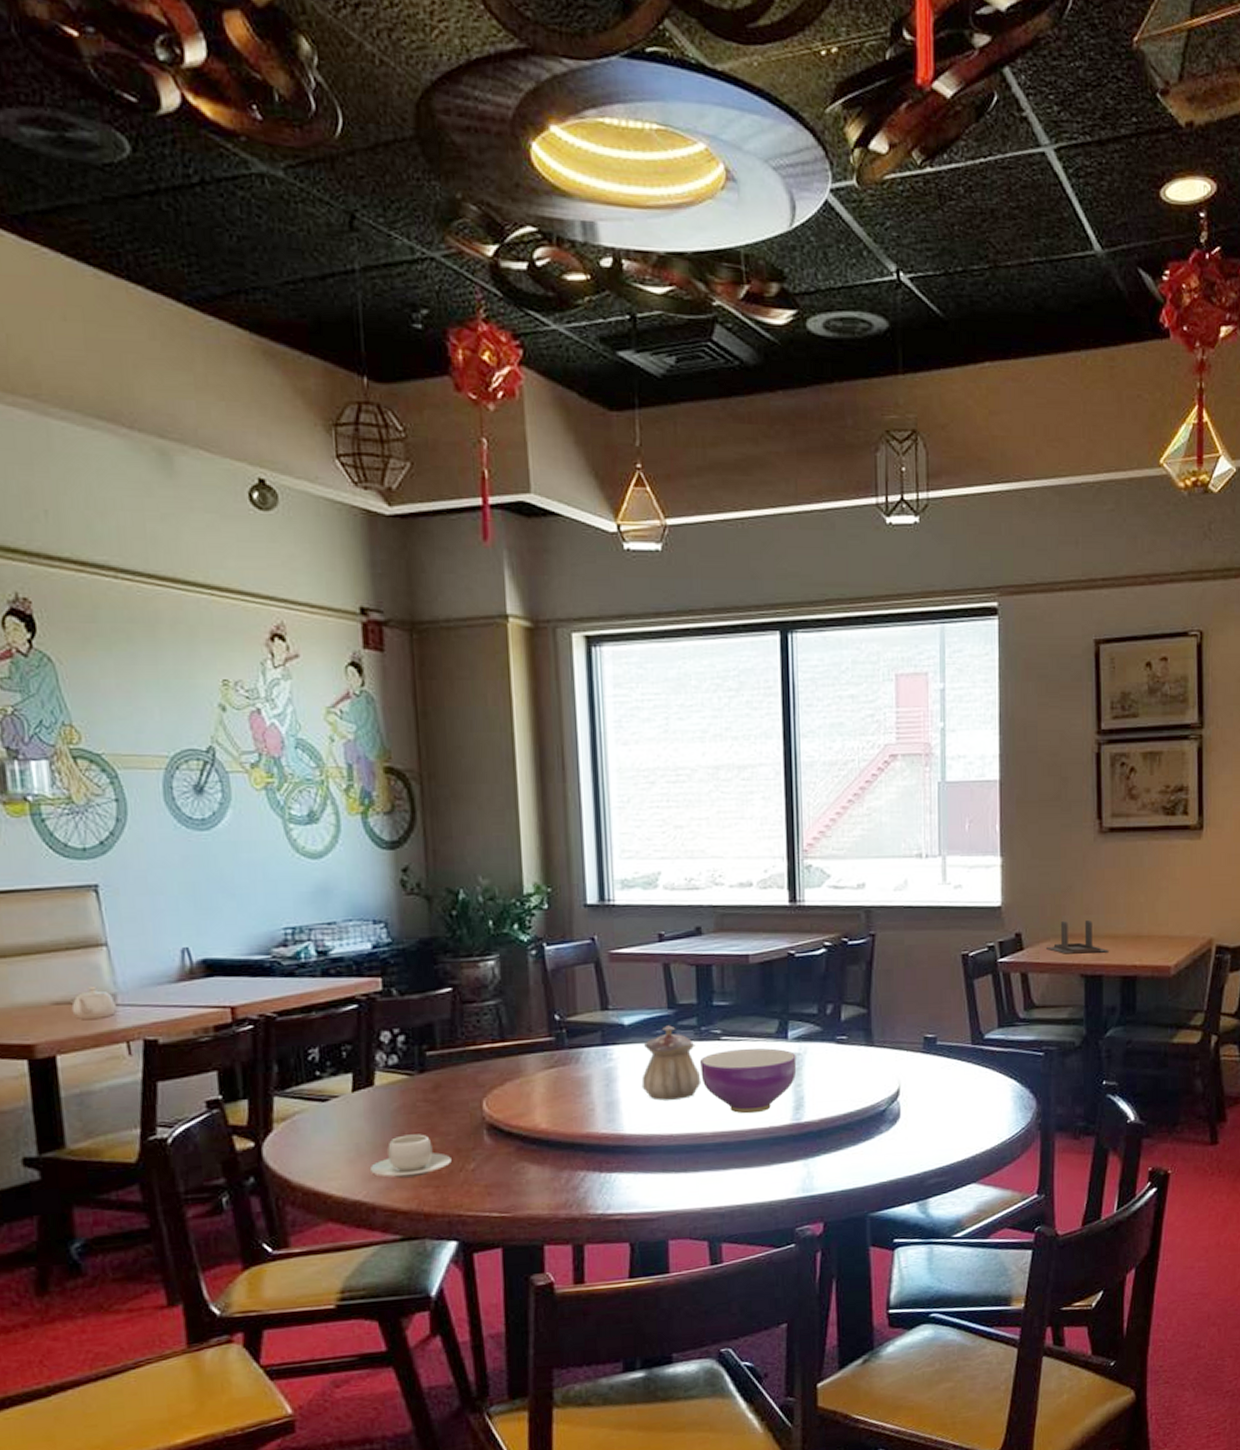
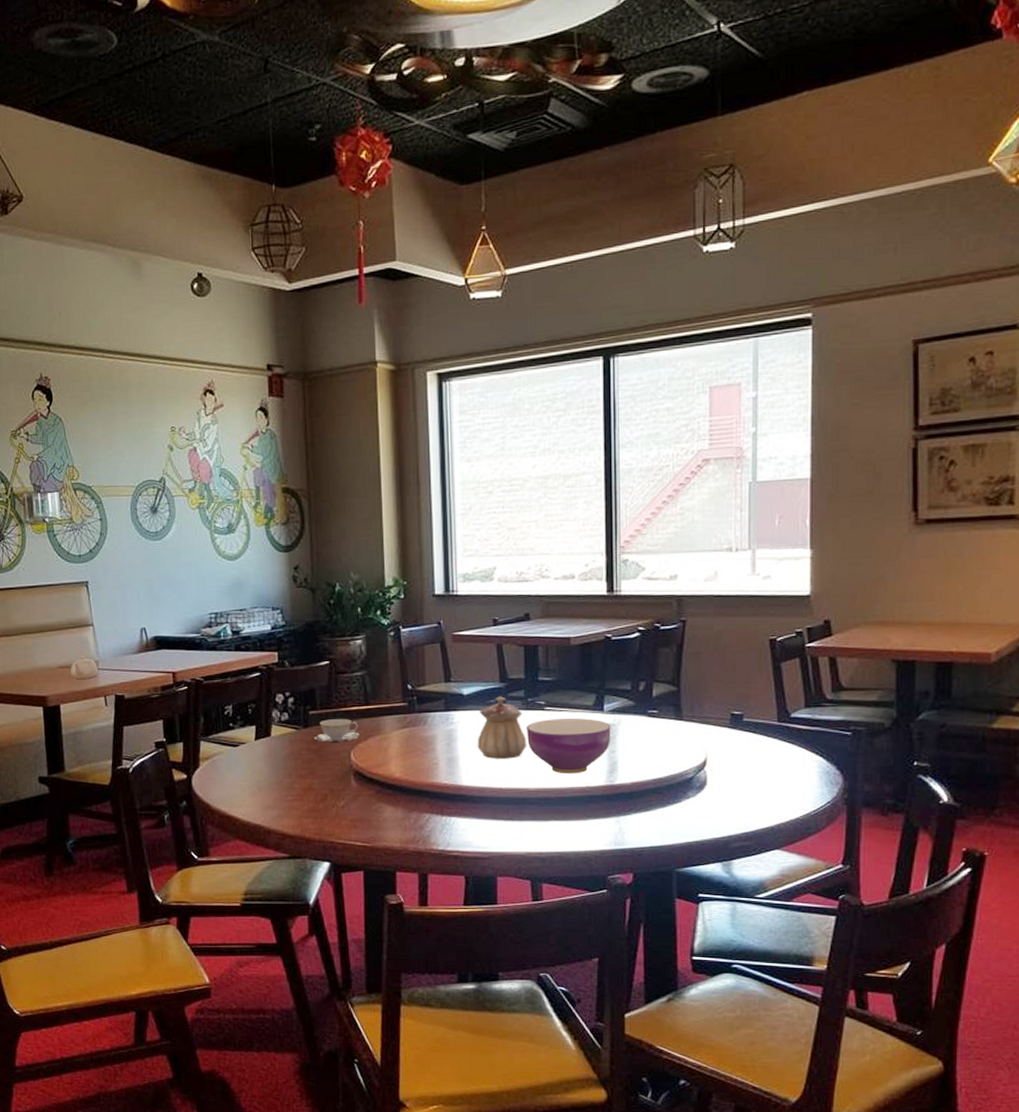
teacup: present [369,1134,453,1178] -> none [266,776,328,809]
teacup: none [433,1059,494,1090] -> present [314,719,360,743]
napkin holder: present [1046,920,1109,954] -> none [856,608,923,640]

